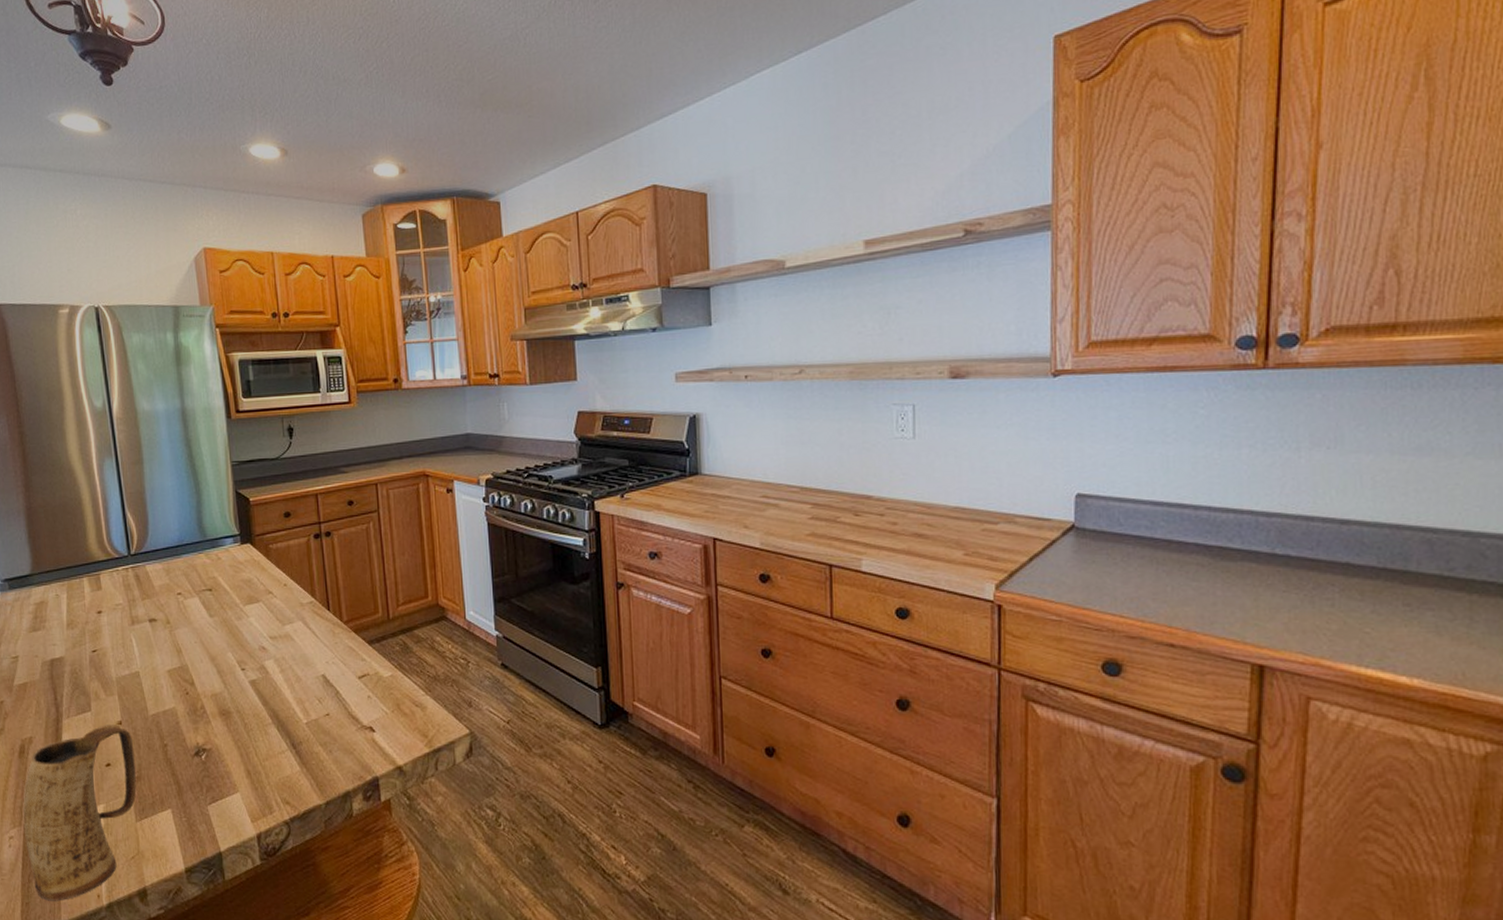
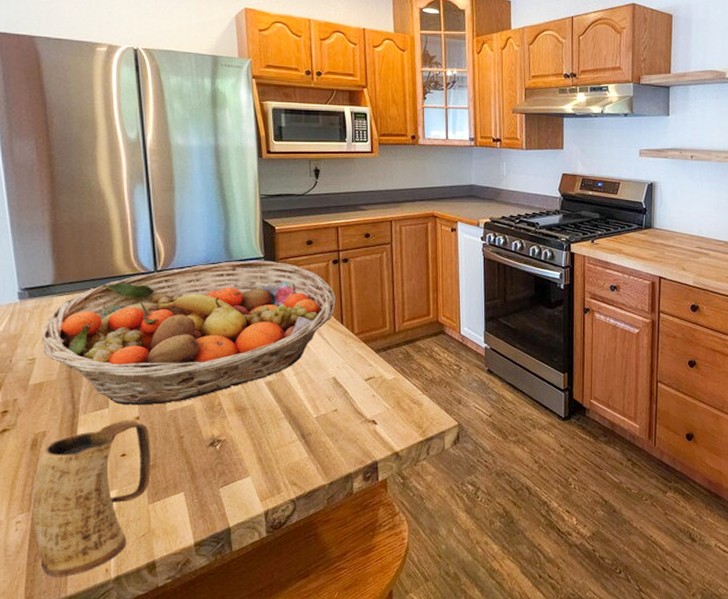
fruit basket: none [22,538,320,709] -> present [41,260,336,406]

